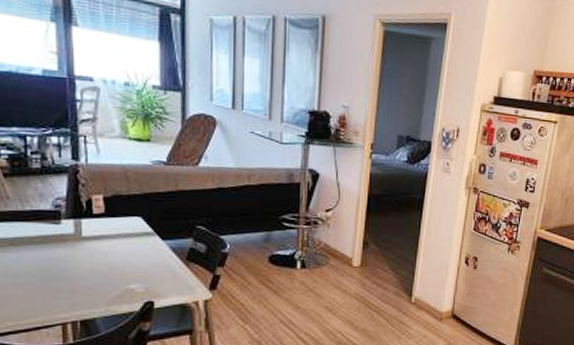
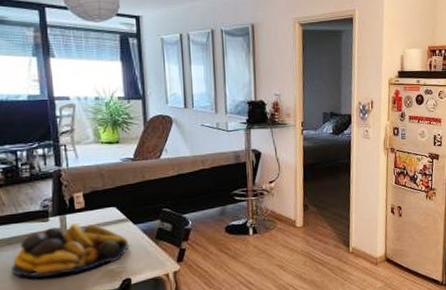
fruit bowl: none [14,230,155,289] -> present [12,223,129,278]

